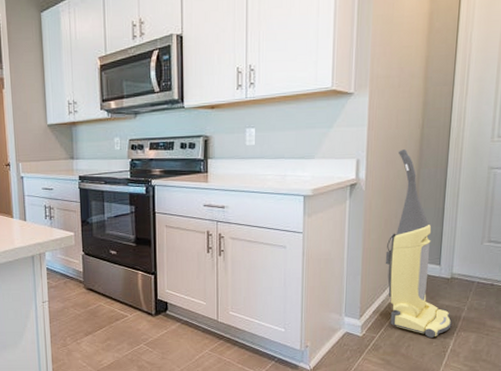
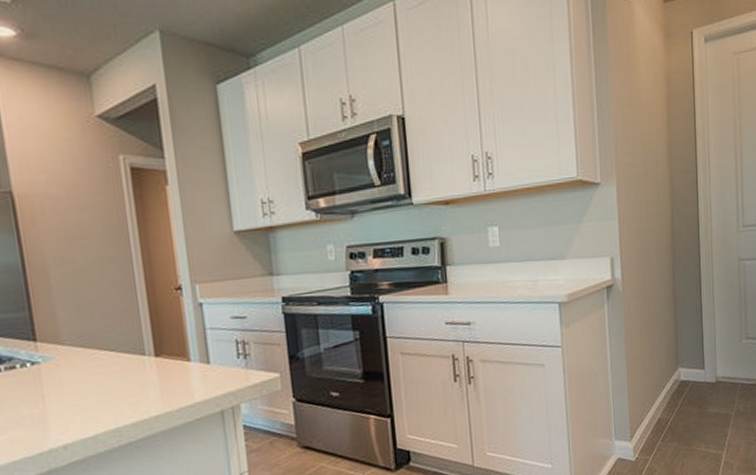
vacuum cleaner: present [385,149,452,338] -> none [650,244,722,452]

